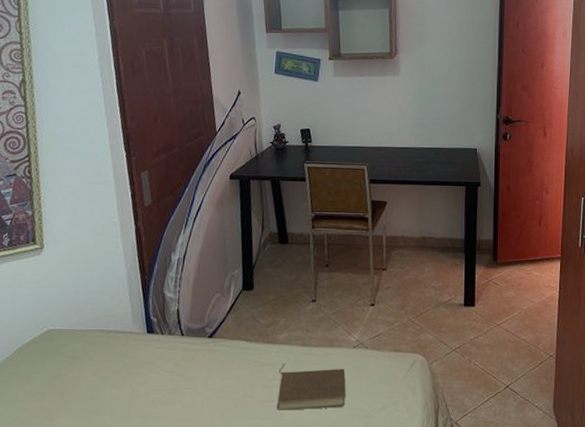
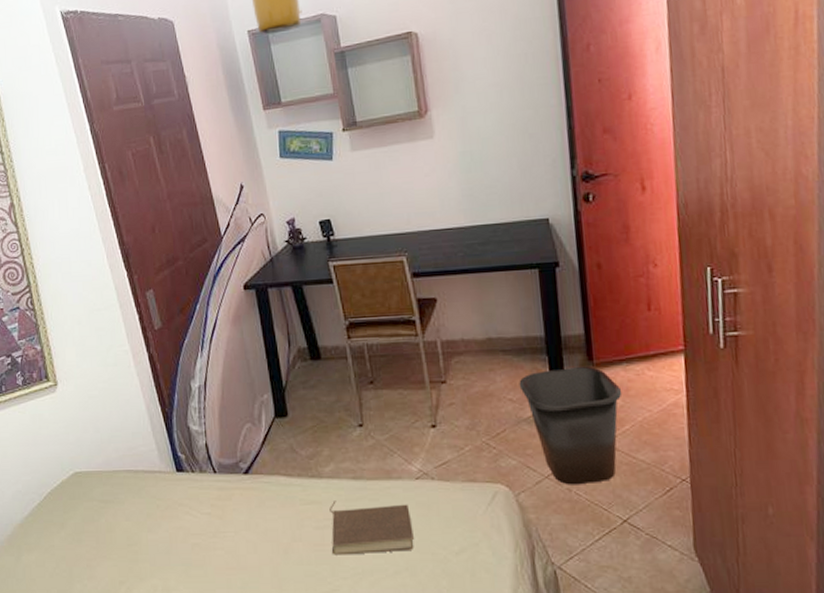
waste bin: none [441,264,515,357] -> present [519,366,623,485]

